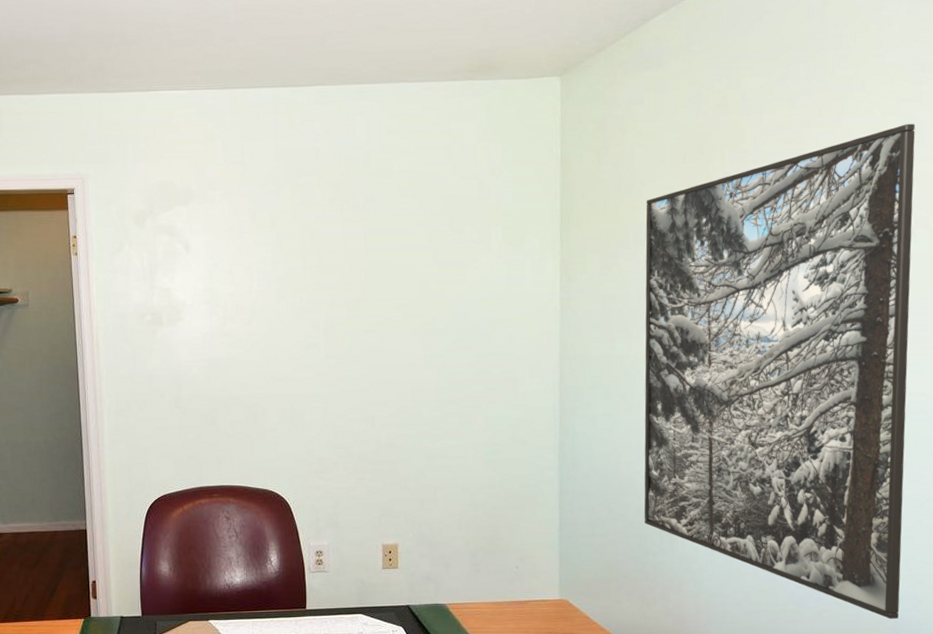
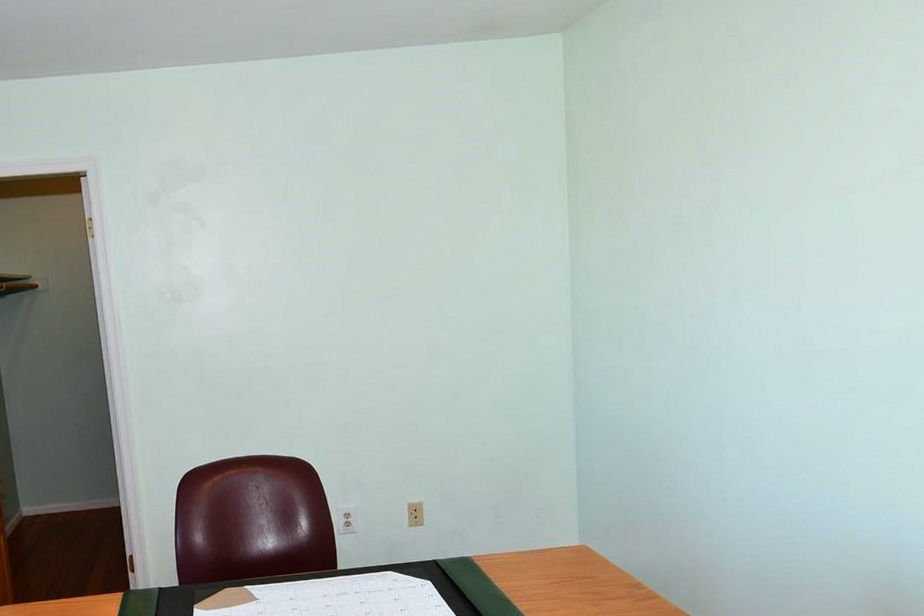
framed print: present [644,124,915,619] -> none [650,62,910,545]

